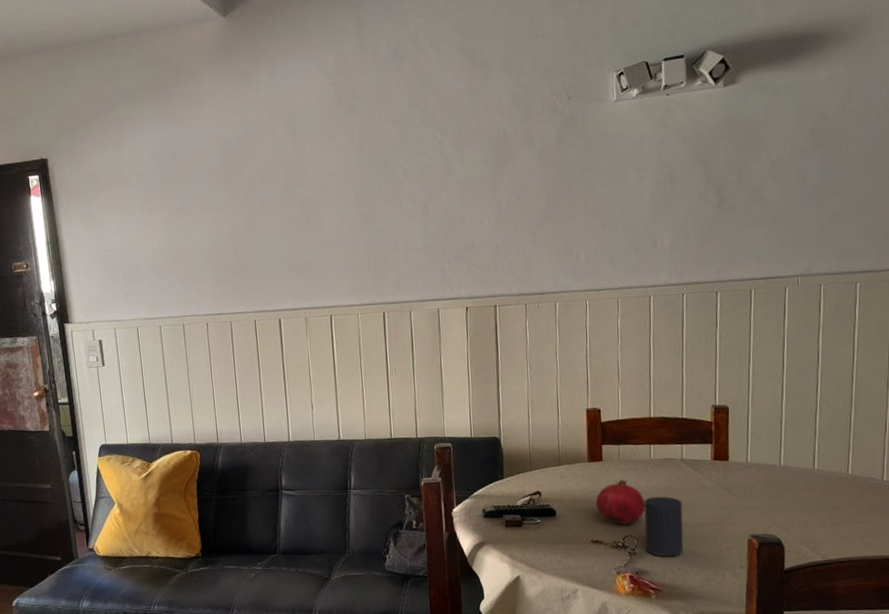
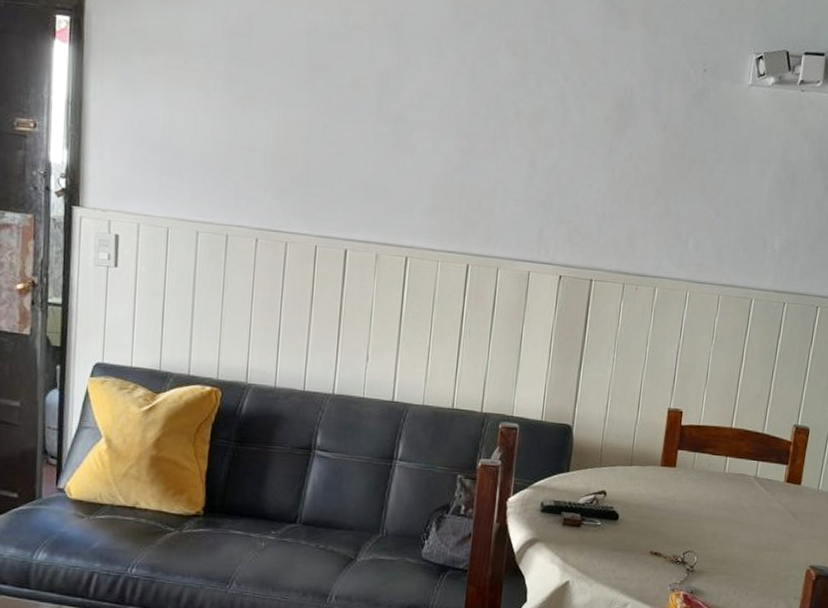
fruit: present [595,479,646,525] -> none [661,489,712,539]
cup: present [644,496,684,557] -> none [705,512,749,579]

